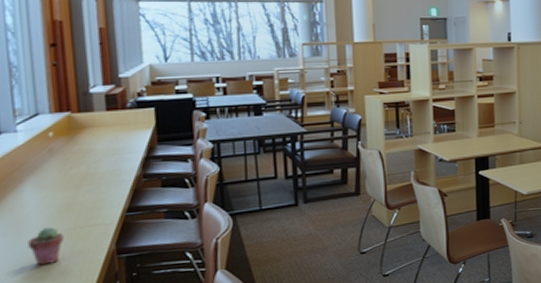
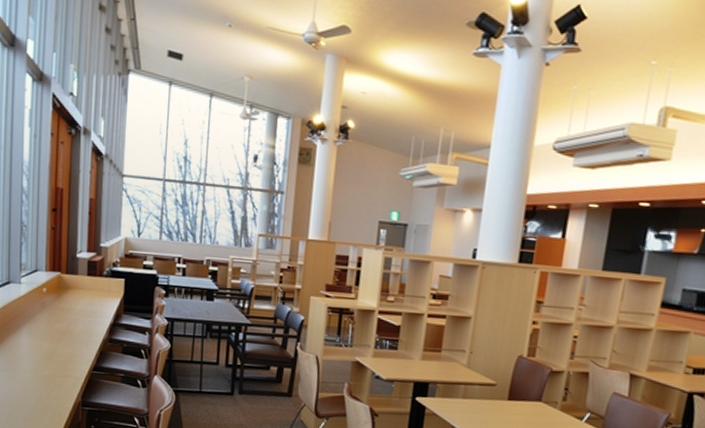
potted succulent: present [28,227,64,266] -> none [19,370,45,403]

